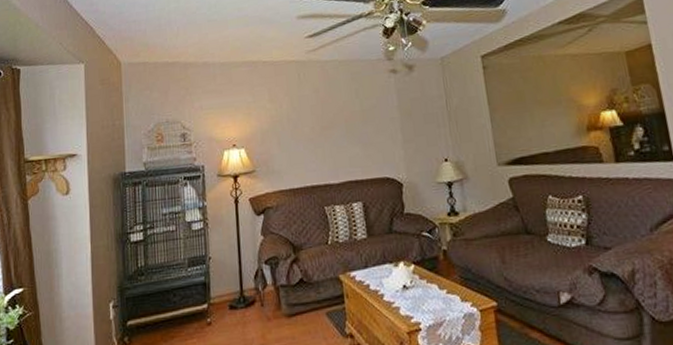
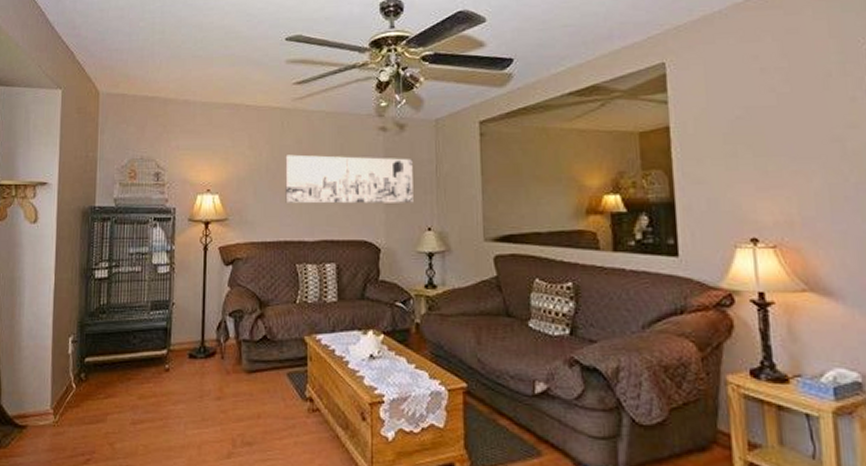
wall art: none [304,96,429,150] -> present [285,154,413,204]

